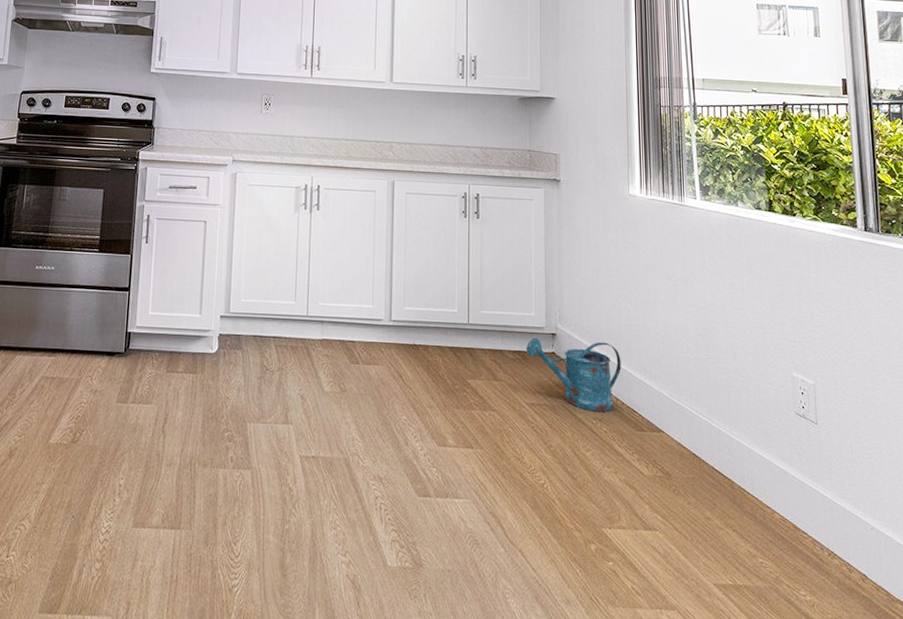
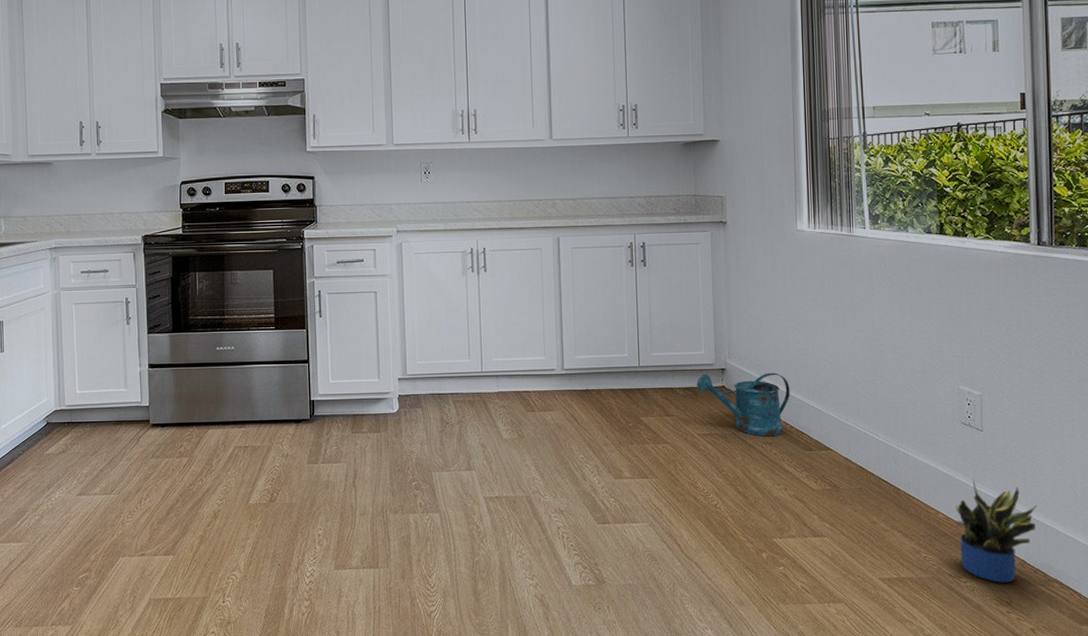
potted plant: none [793,477,876,600] -> present [956,479,1037,583]

